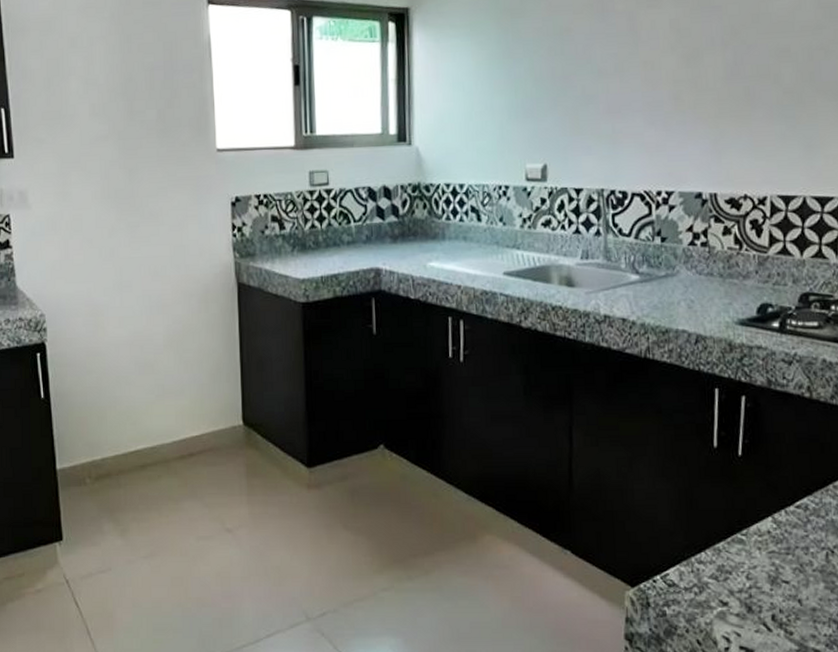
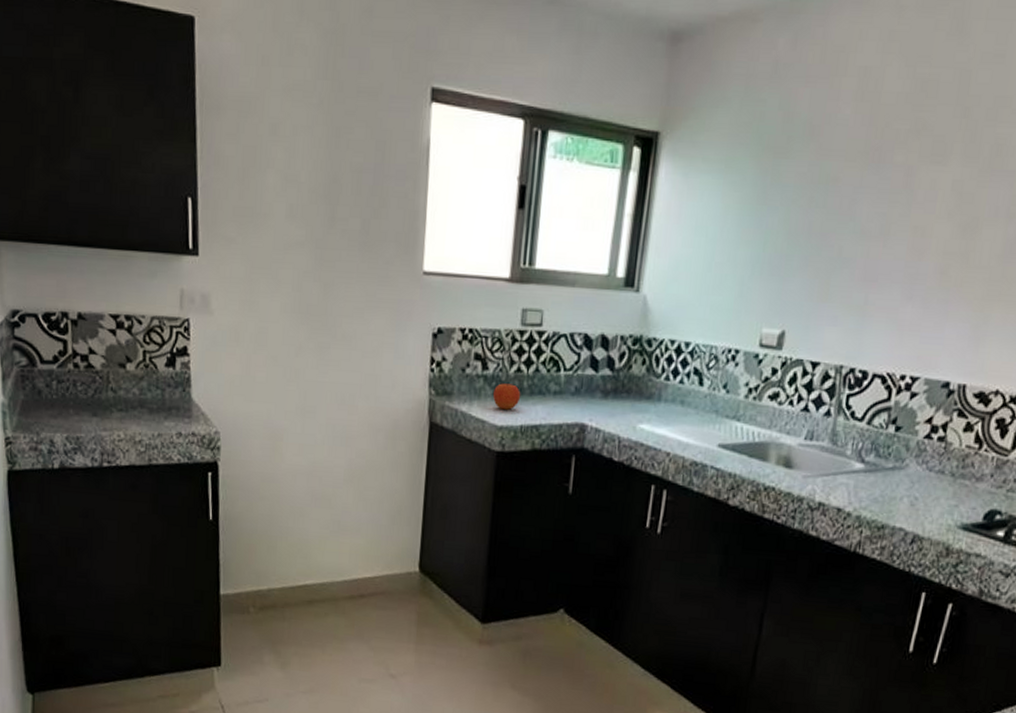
fruit: none [293,239,318,264] -> present [493,383,521,410]

